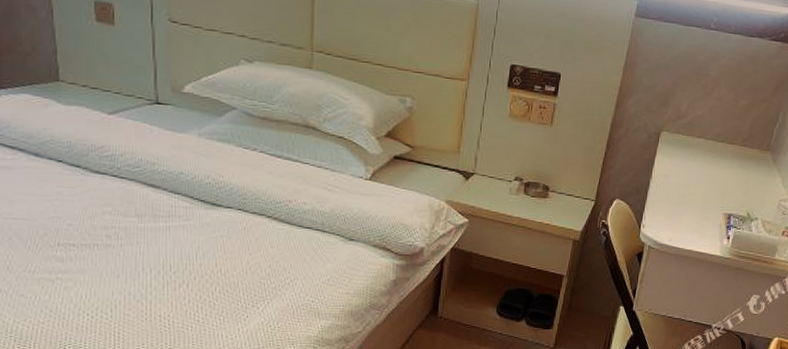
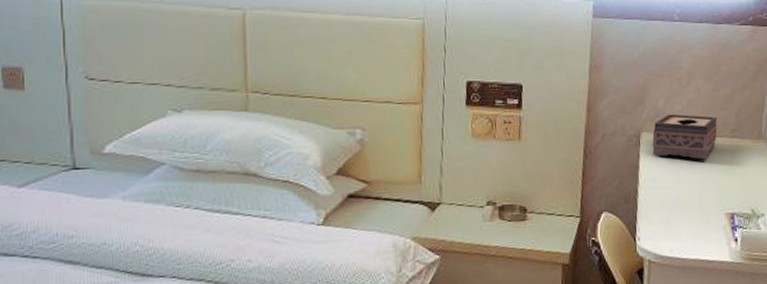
tissue box: none [668,117,733,163] -> present [652,114,718,160]

